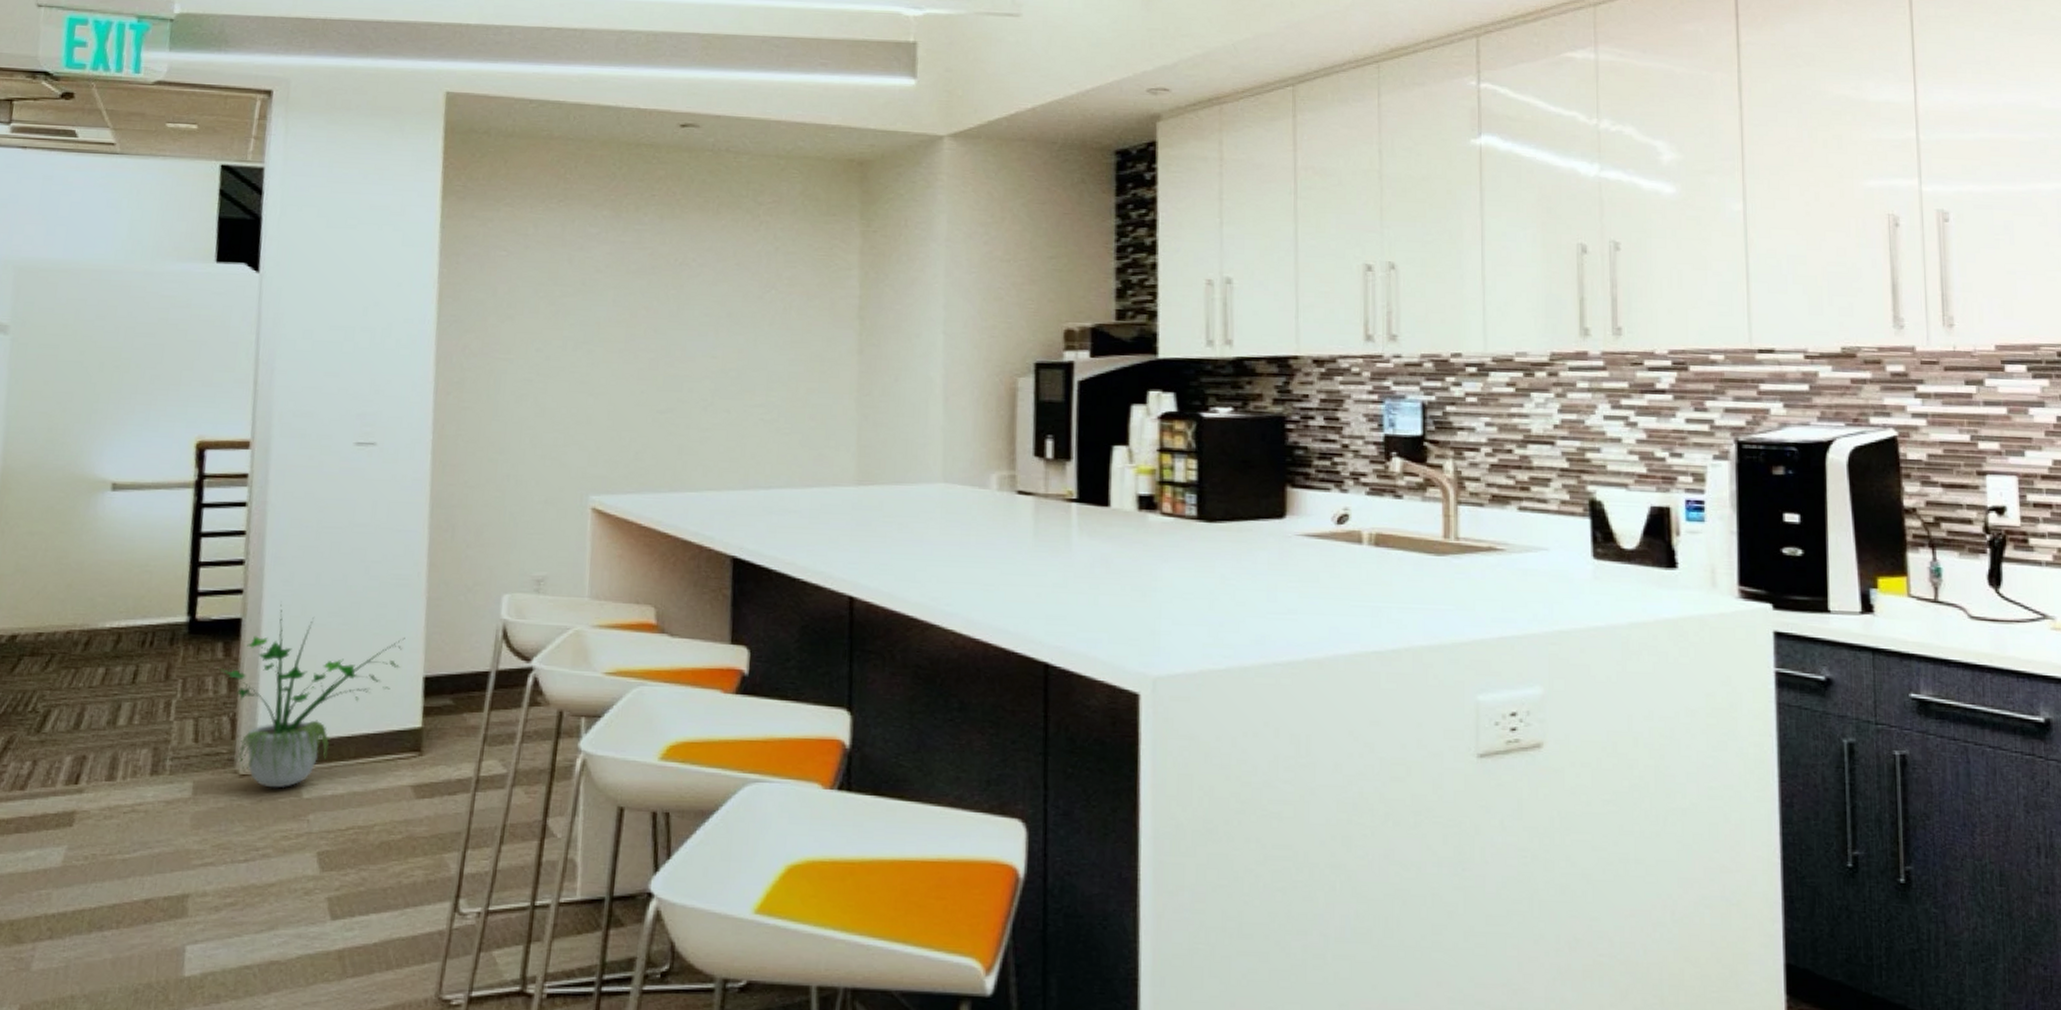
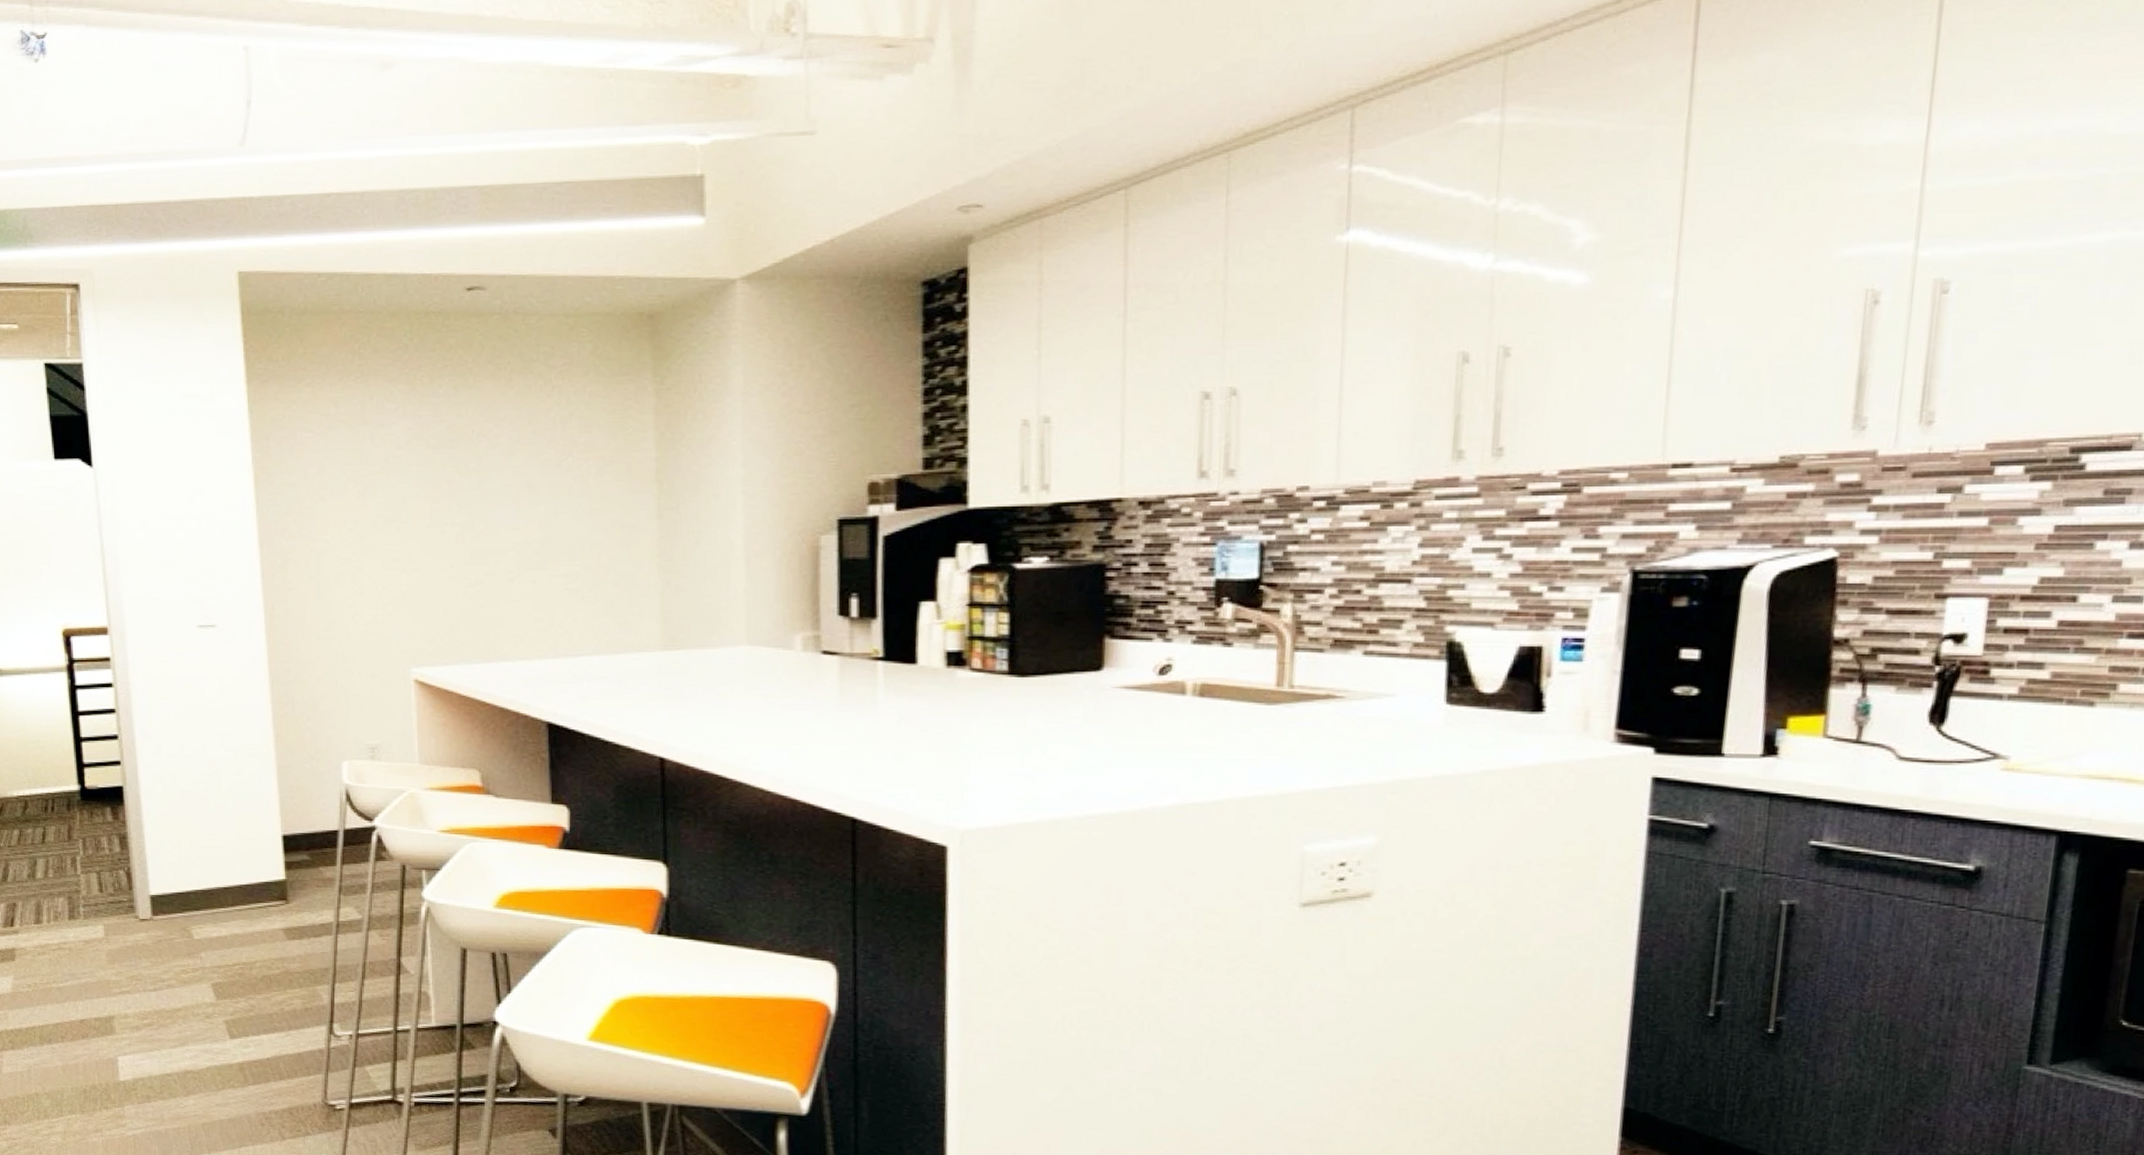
potted plant: present [218,604,405,788] -> none [110,773,262,931]

